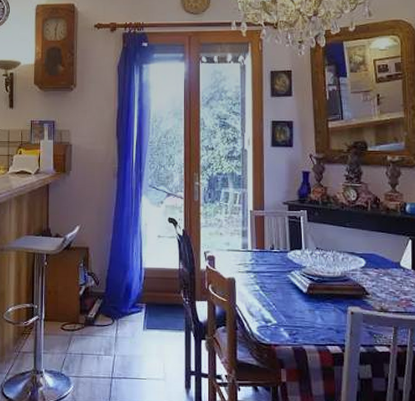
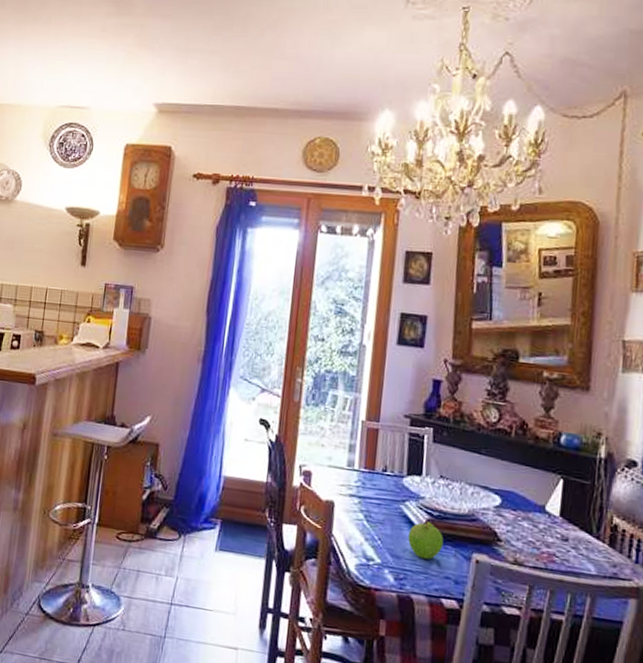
fruit: none [296,285,324,316] -> present [408,520,444,560]

